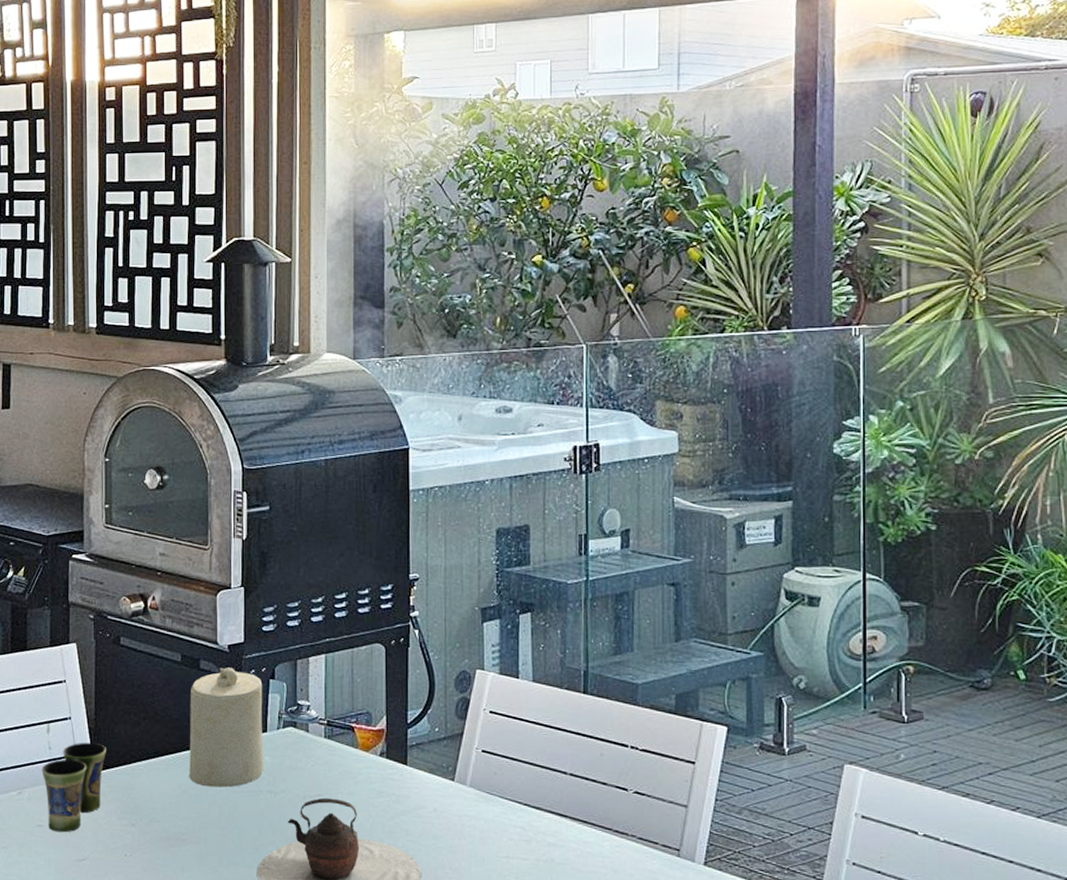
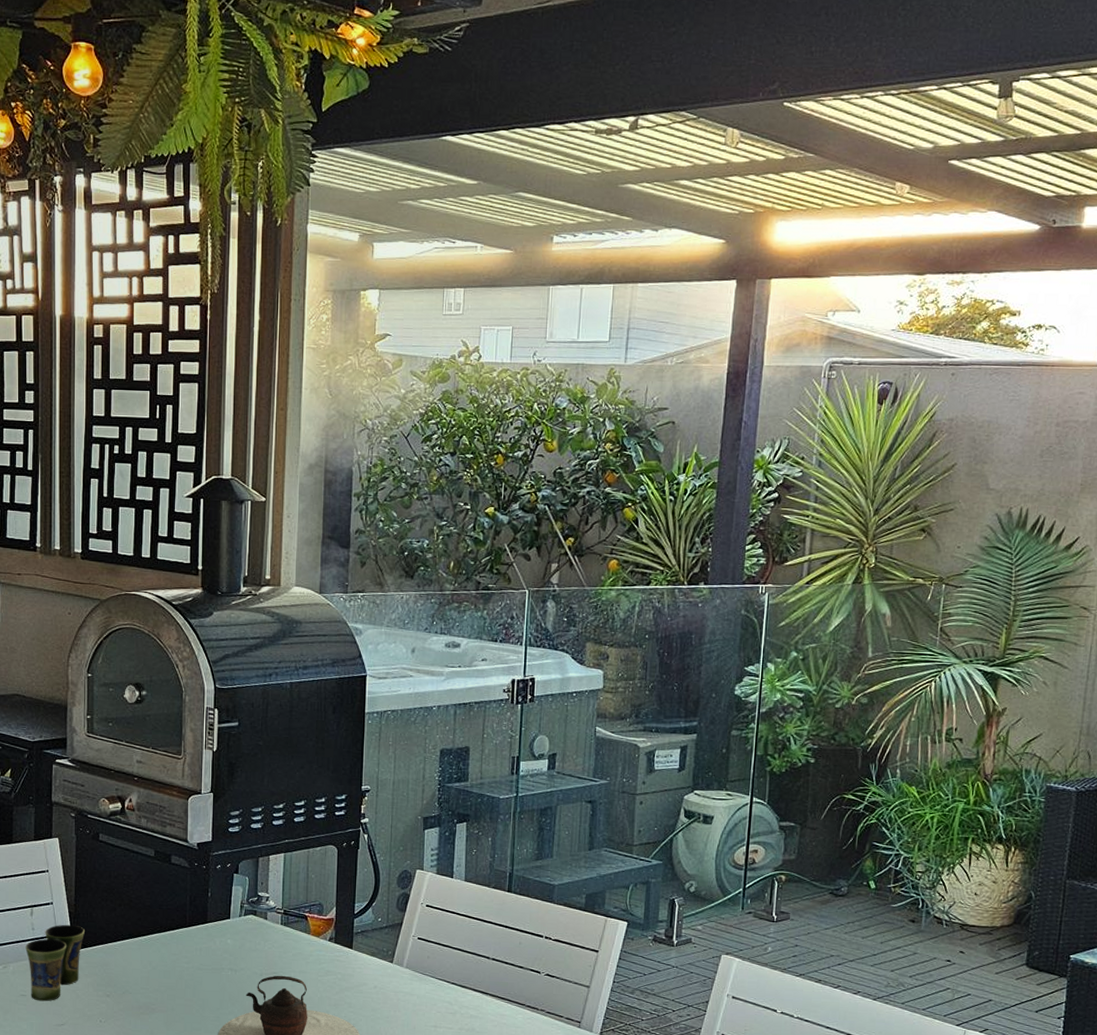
candle: present [189,667,264,788] -> none [159,862,228,966]

